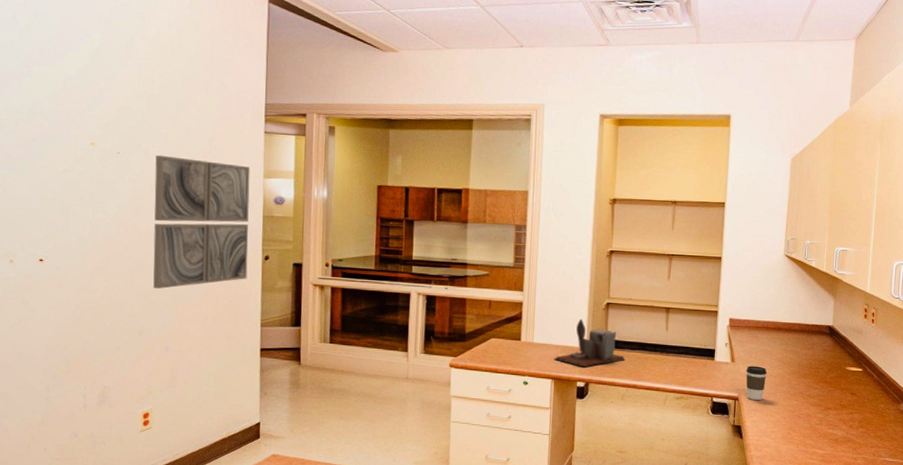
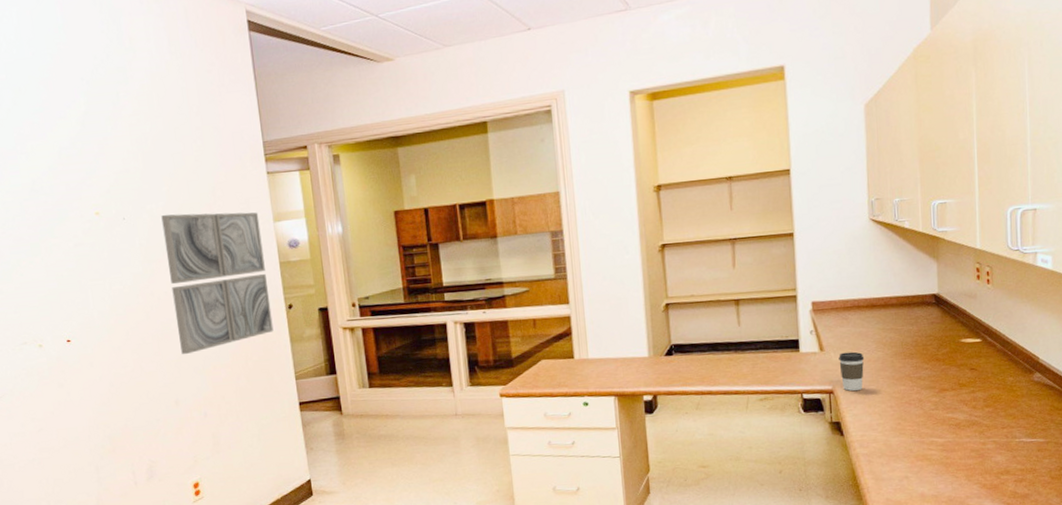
desk organizer: present [554,318,626,367] -> none [614,325,695,379]

